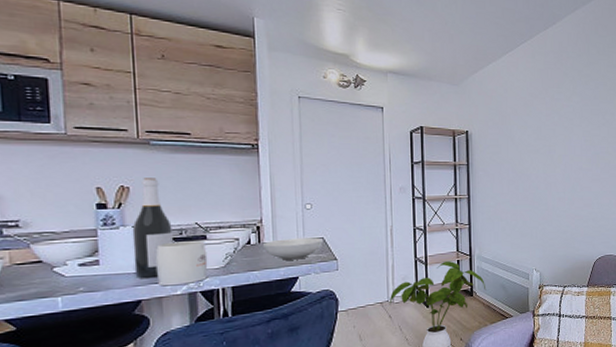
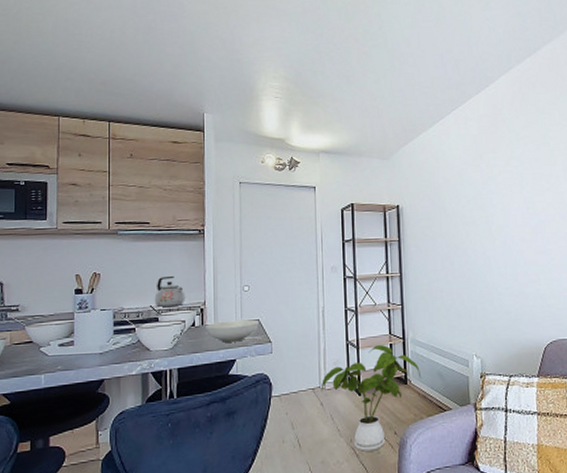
wine bottle: present [132,178,173,279] -> none [100,264,131,359]
mug: present [155,241,208,287] -> none [117,323,159,367]
kettle: none [200,191,238,225] -> present [154,275,185,308]

